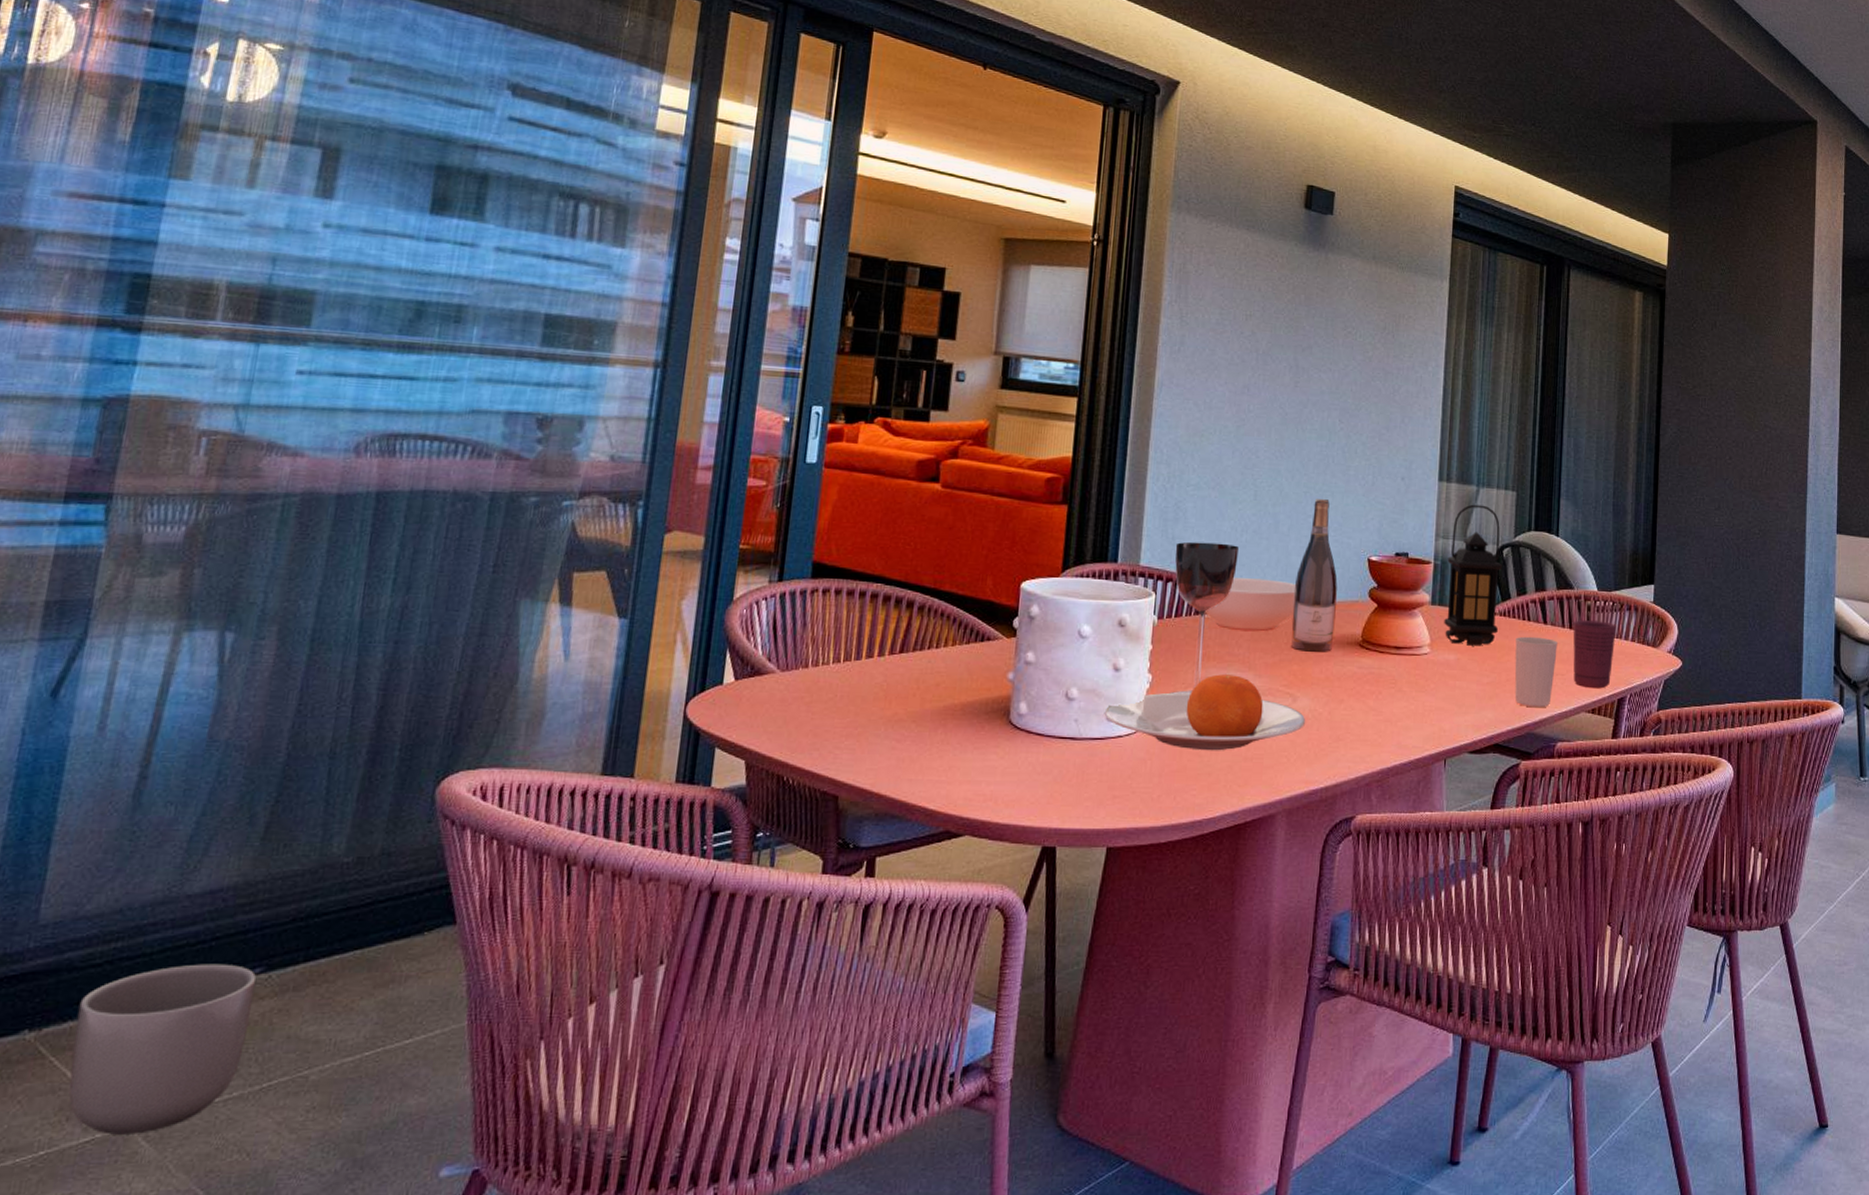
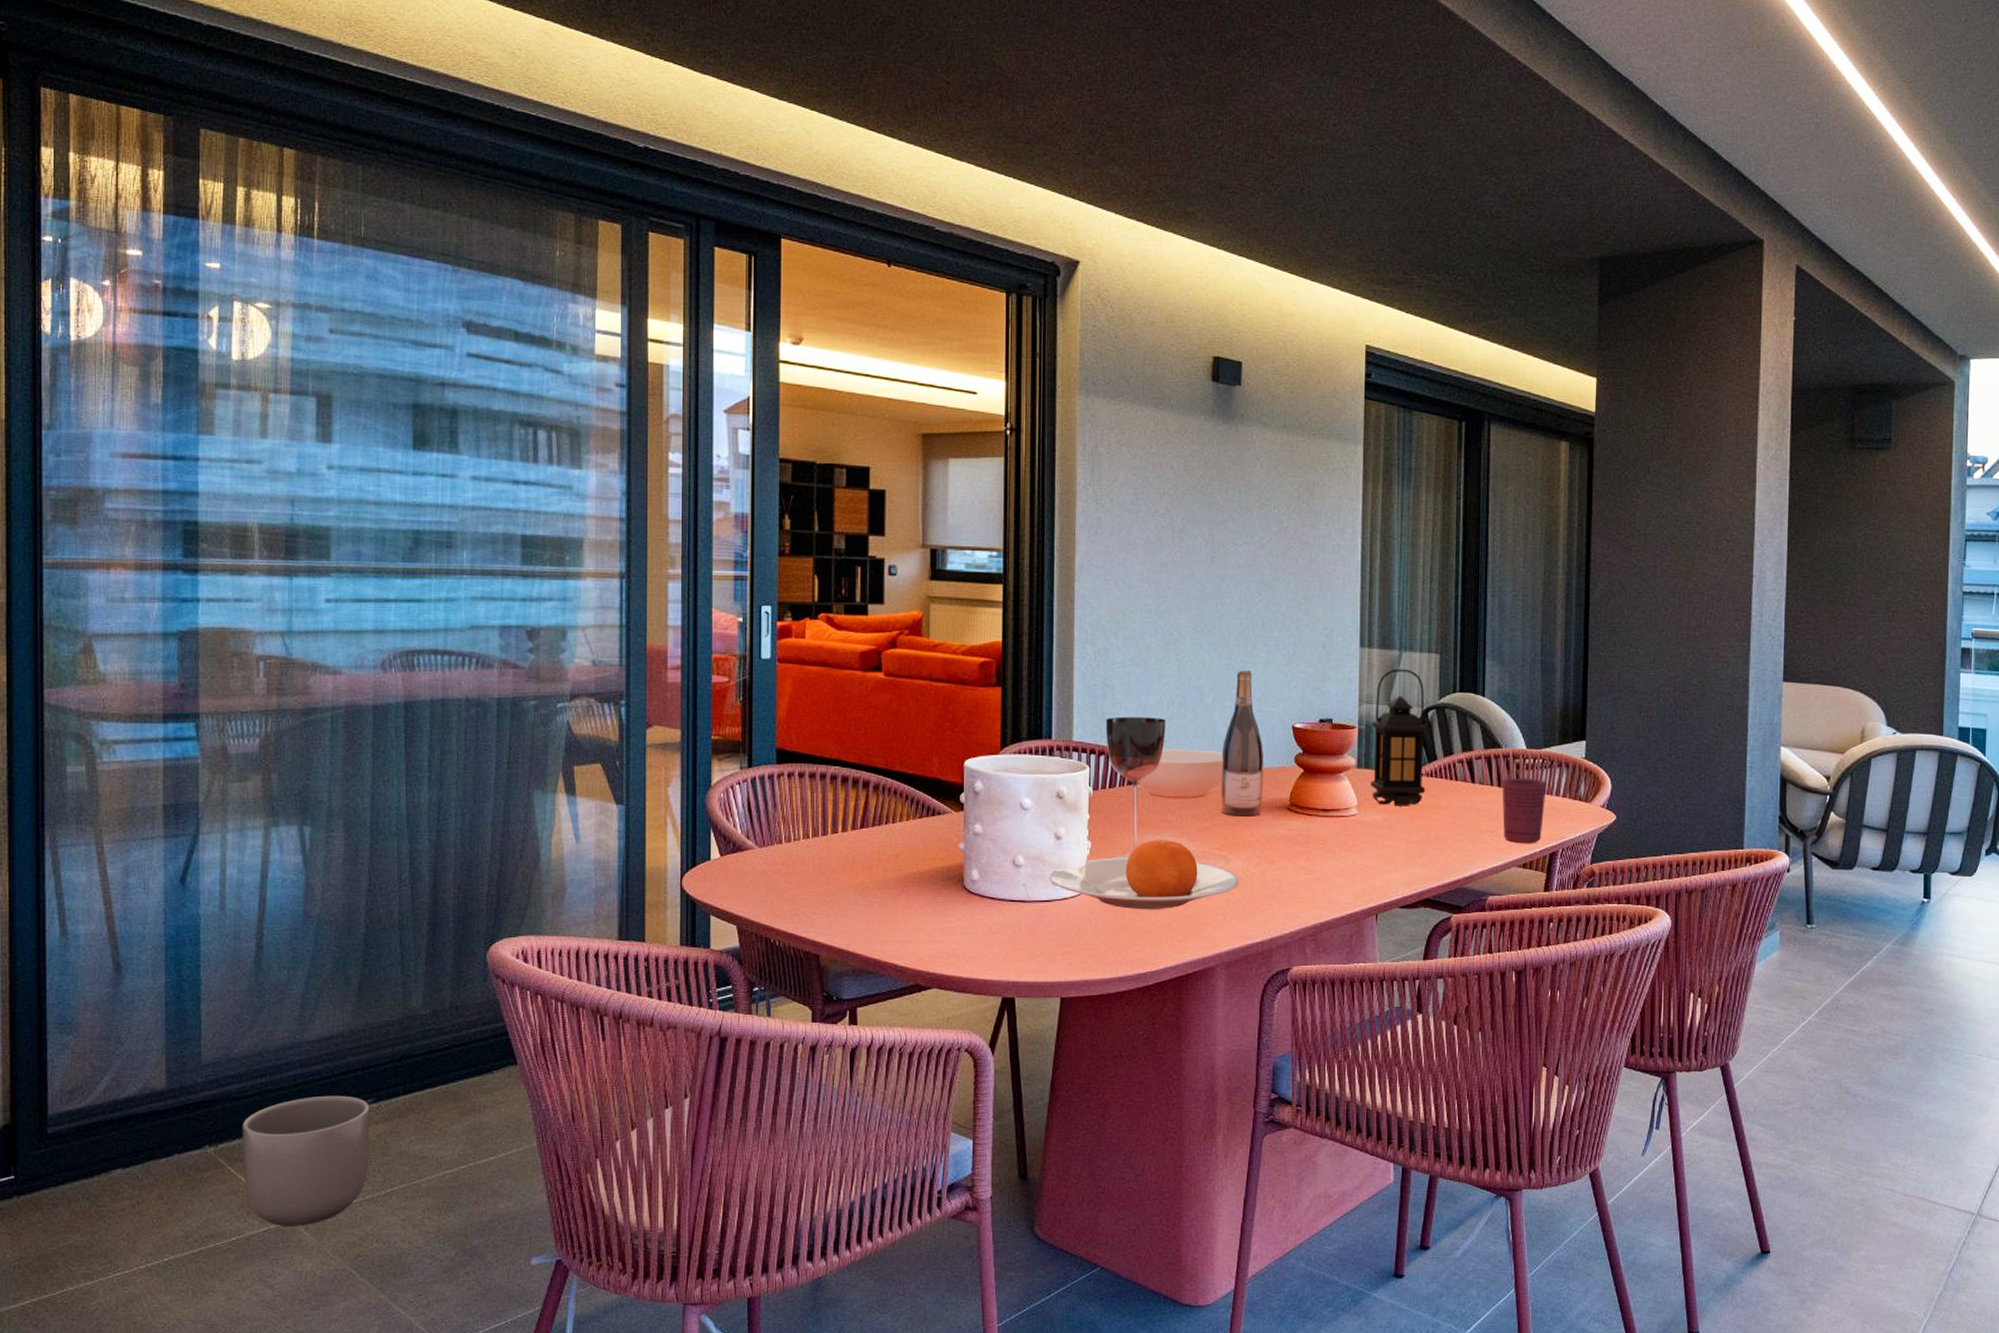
cup: present [1514,636,1558,708] -> none [1443,795,1486,864]

